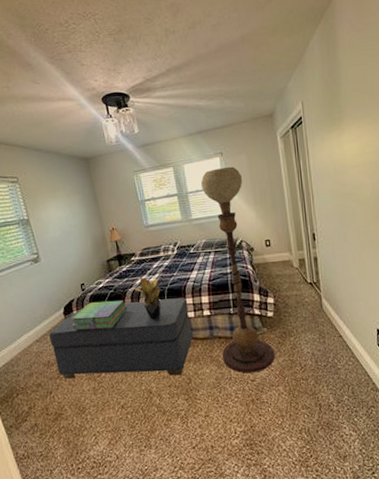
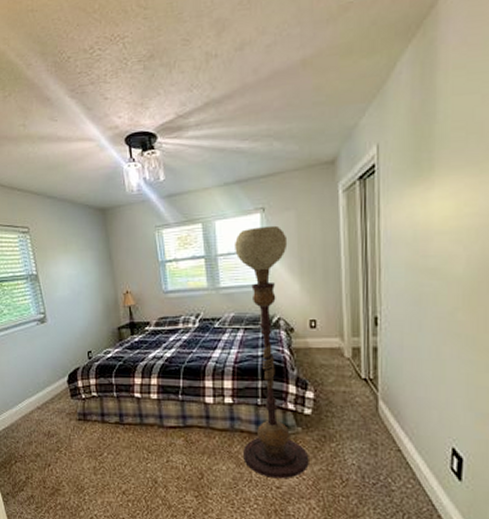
ottoman: present [49,298,193,379] -> none [52,377,209,468]
stack of books: present [72,300,128,330] -> none [76,373,137,405]
potted plant: present [134,277,163,320] -> none [146,350,179,401]

